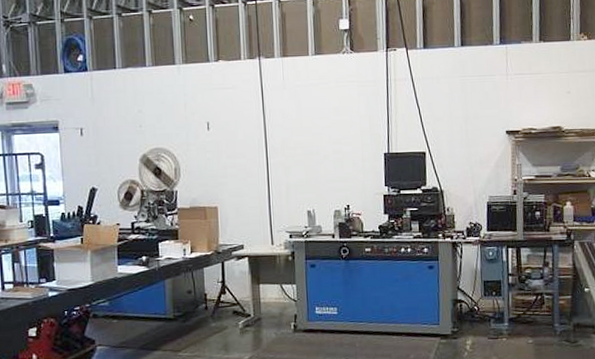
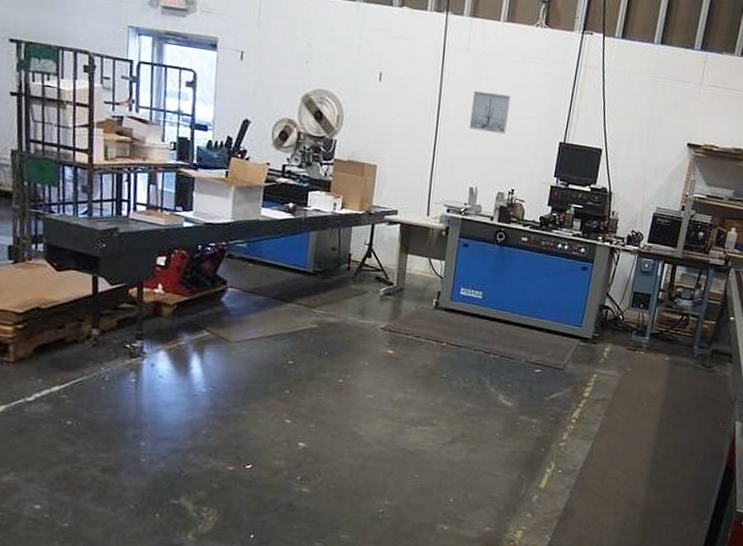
wall art: none [295,120,332,157] -> present [469,90,511,134]

